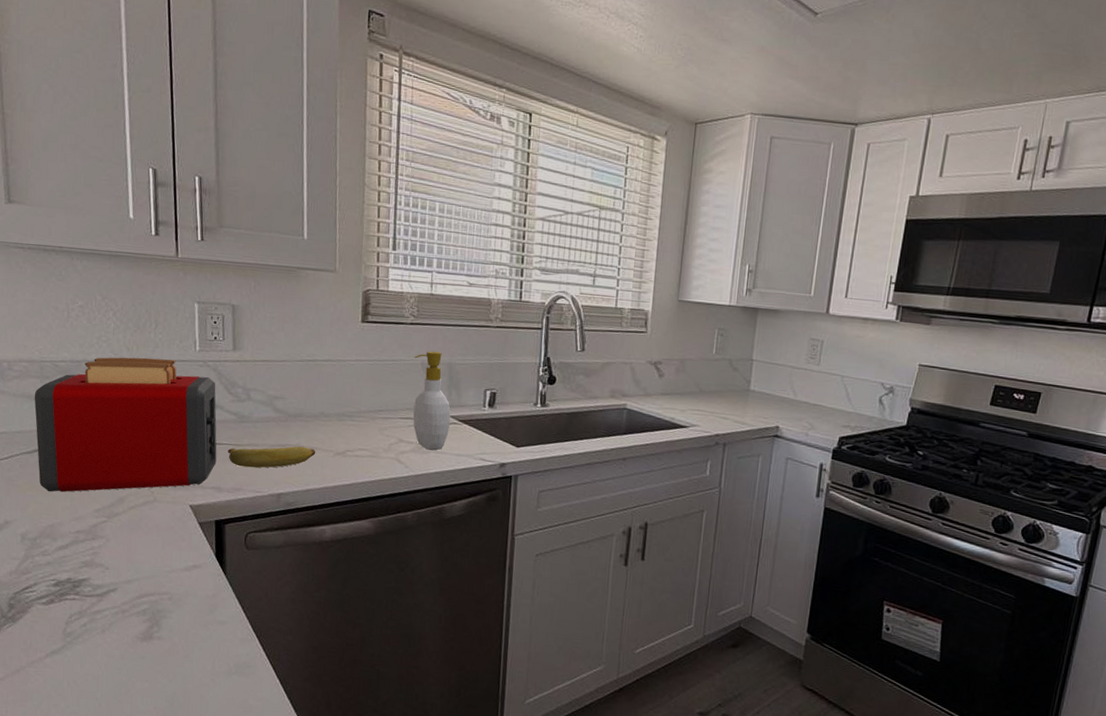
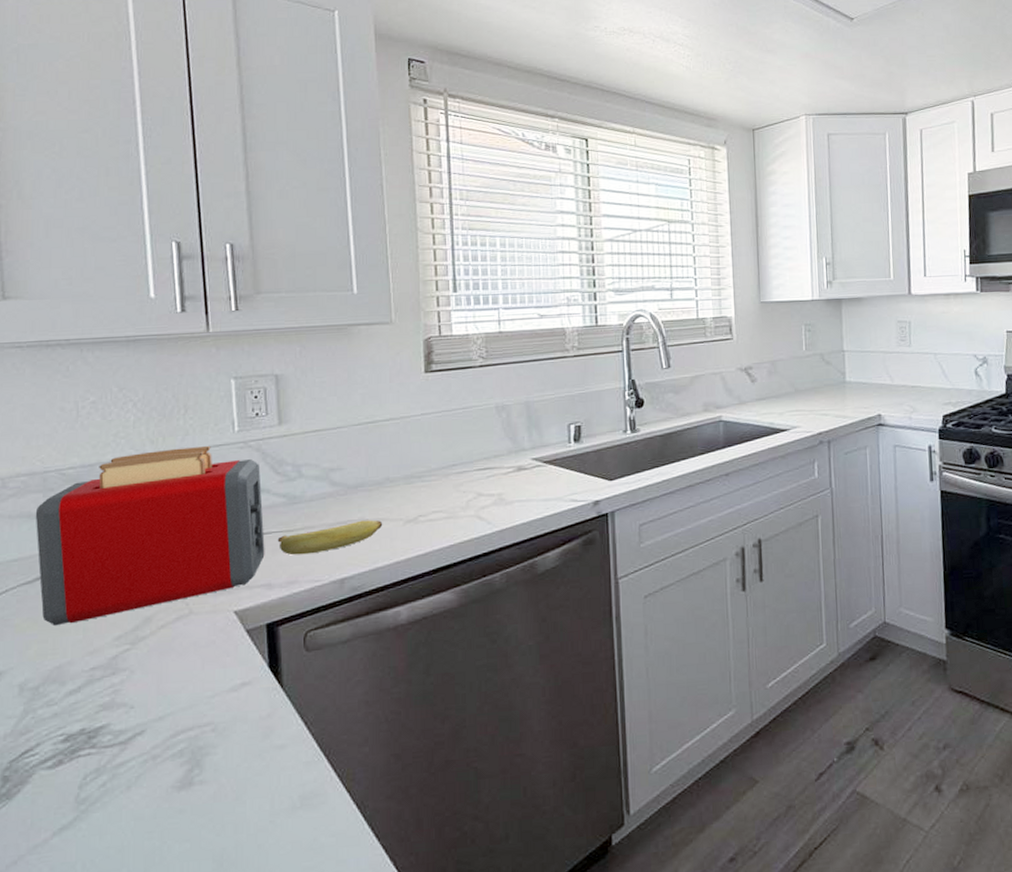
soap bottle: present [413,351,451,451] -> none [487,391,533,500]

